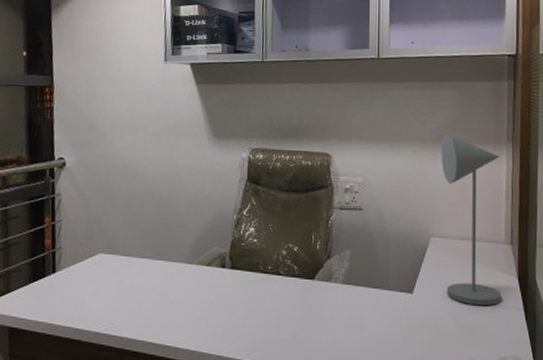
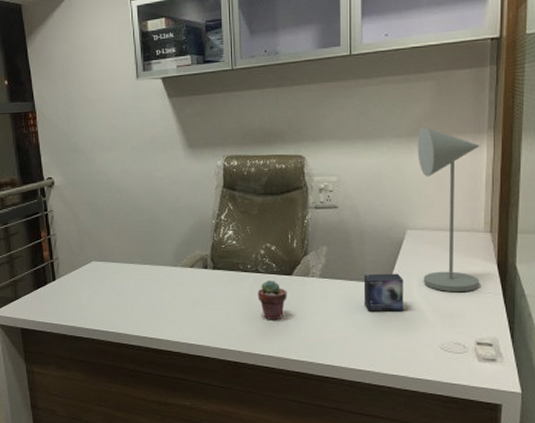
potted succulent: none [277,283,309,328] -> present [257,279,287,319]
small box: none [387,282,427,324] -> present [363,273,404,312]

